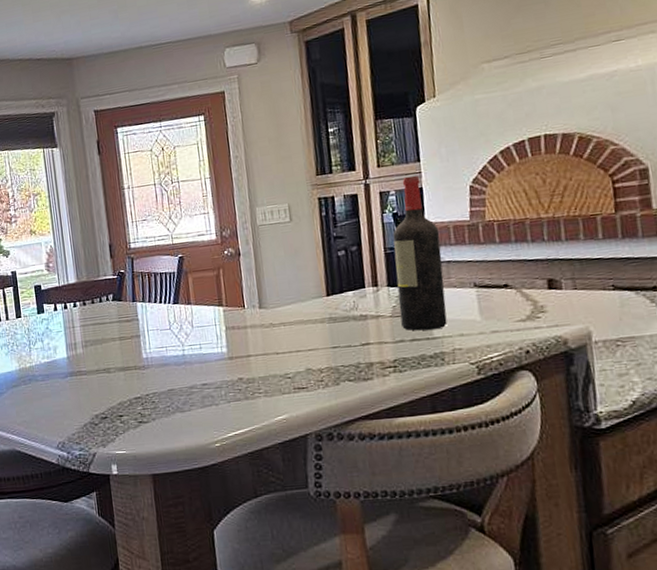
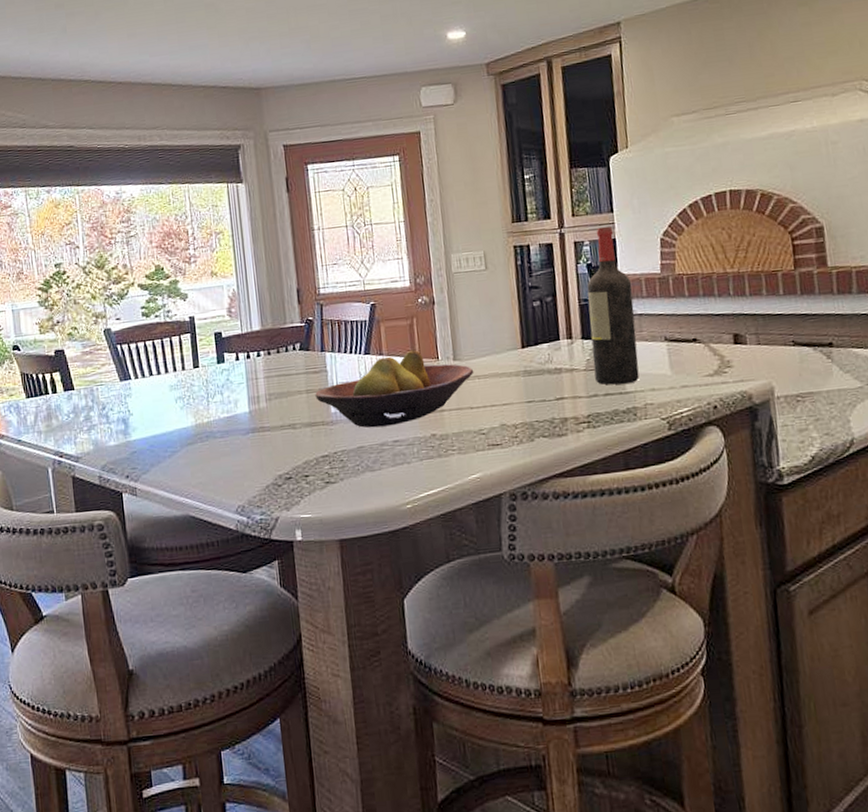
fruit bowl: none [127,298,280,372] -> present [315,349,474,428]

